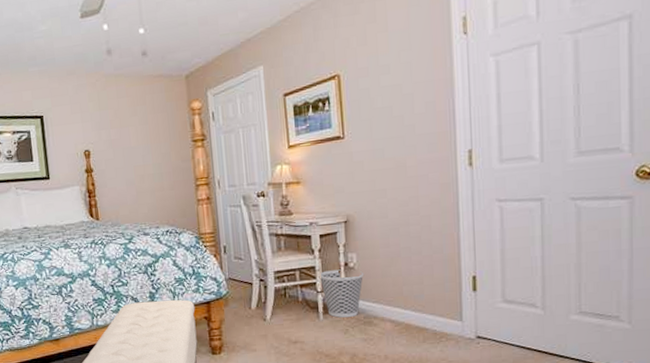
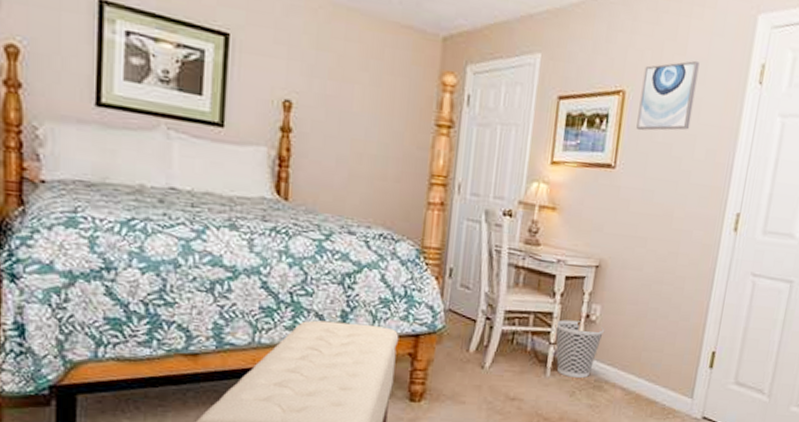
wall art: none [353,32,405,103] -> present [636,60,700,131]

